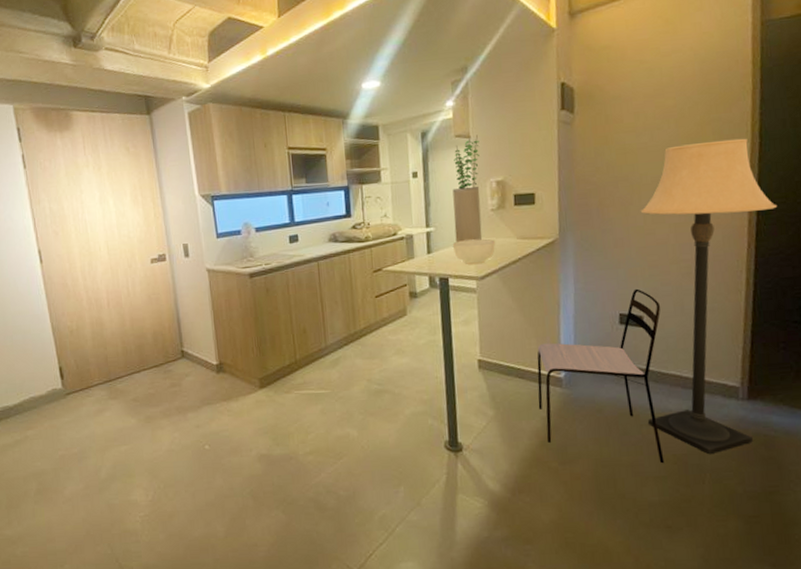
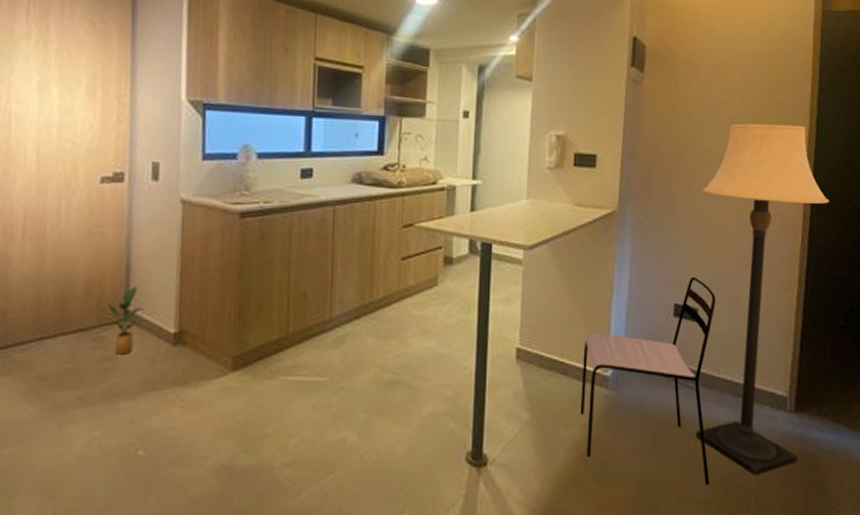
potted plant: none [170,333,193,382] -> present [108,286,143,355]
vase: present [452,135,483,242] -> none [505,78,542,202]
bowl: present [452,239,495,265] -> none [500,200,549,231]

